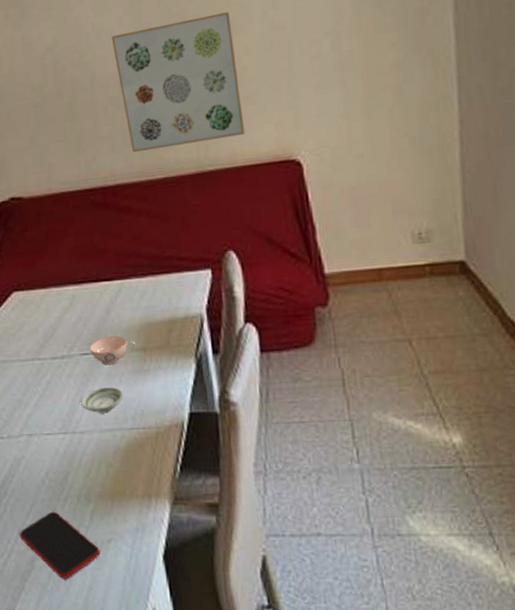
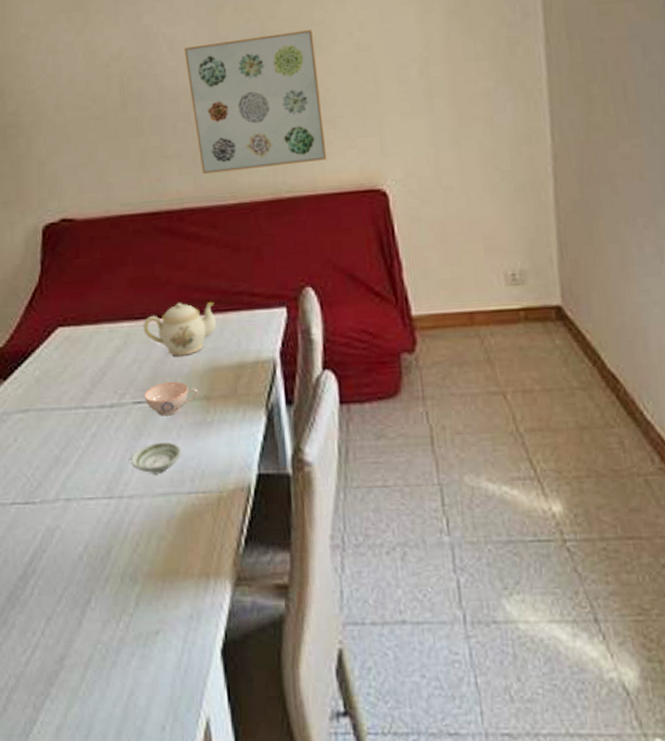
smartphone: present [19,511,100,579] -> none [47,595,146,681]
teapot: none [86,267,150,314] -> present [143,302,217,356]

